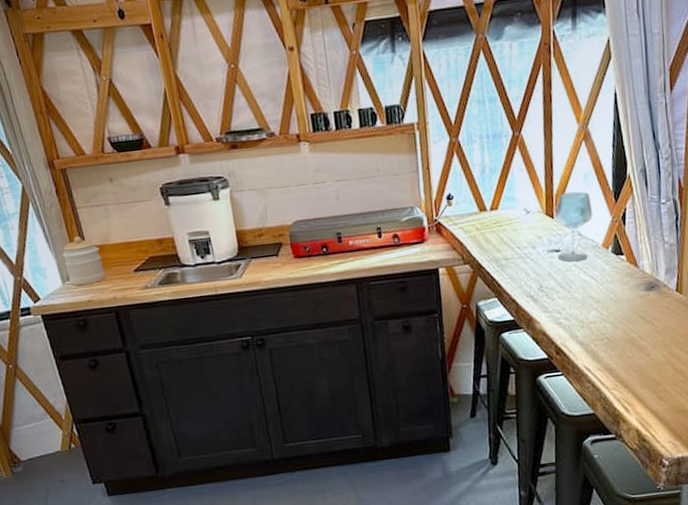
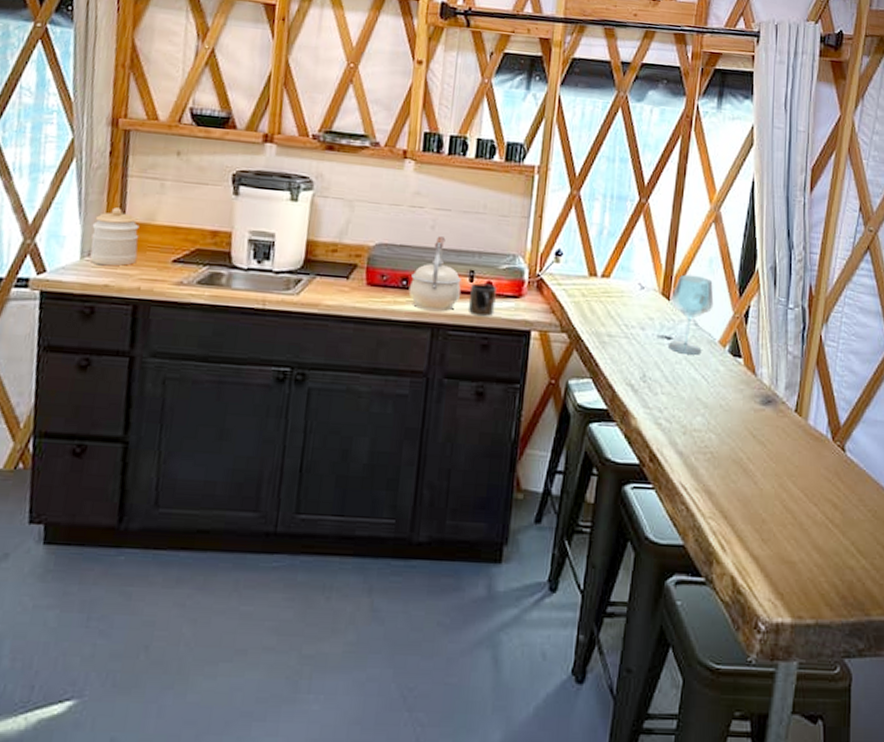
kettle: none [329,204,374,270] -> present [408,236,462,312]
mug: none [379,236,405,266] -> present [467,283,497,317]

